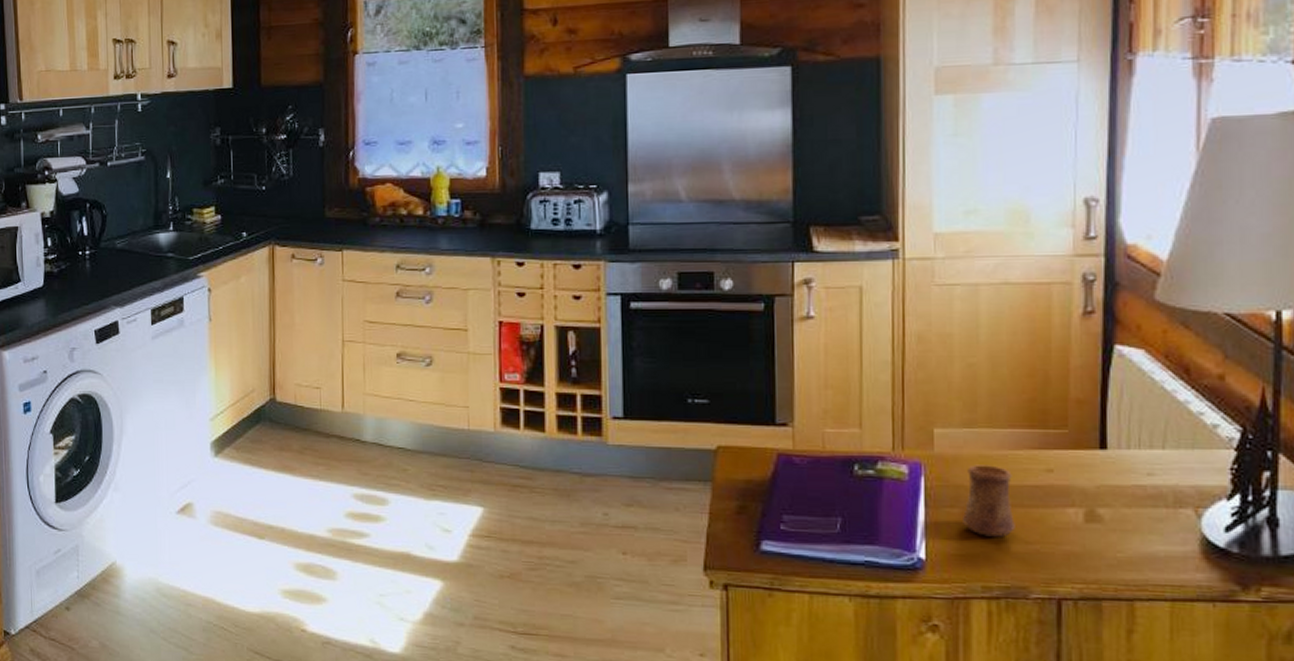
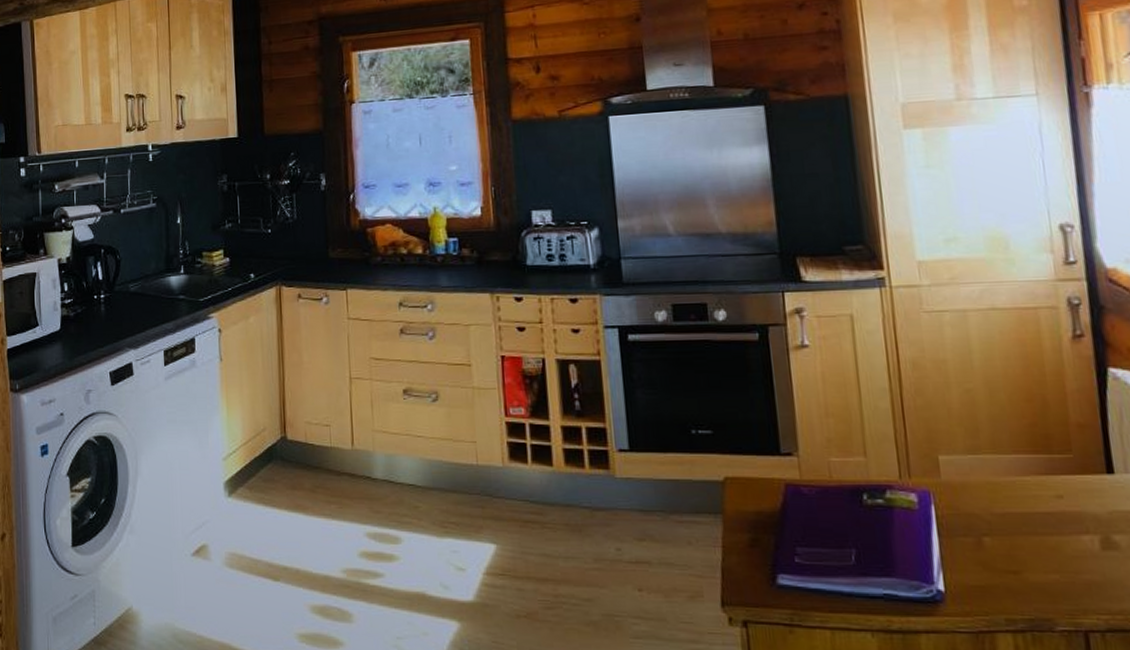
cup: present [963,464,1015,537] -> none [977,492,1032,567]

